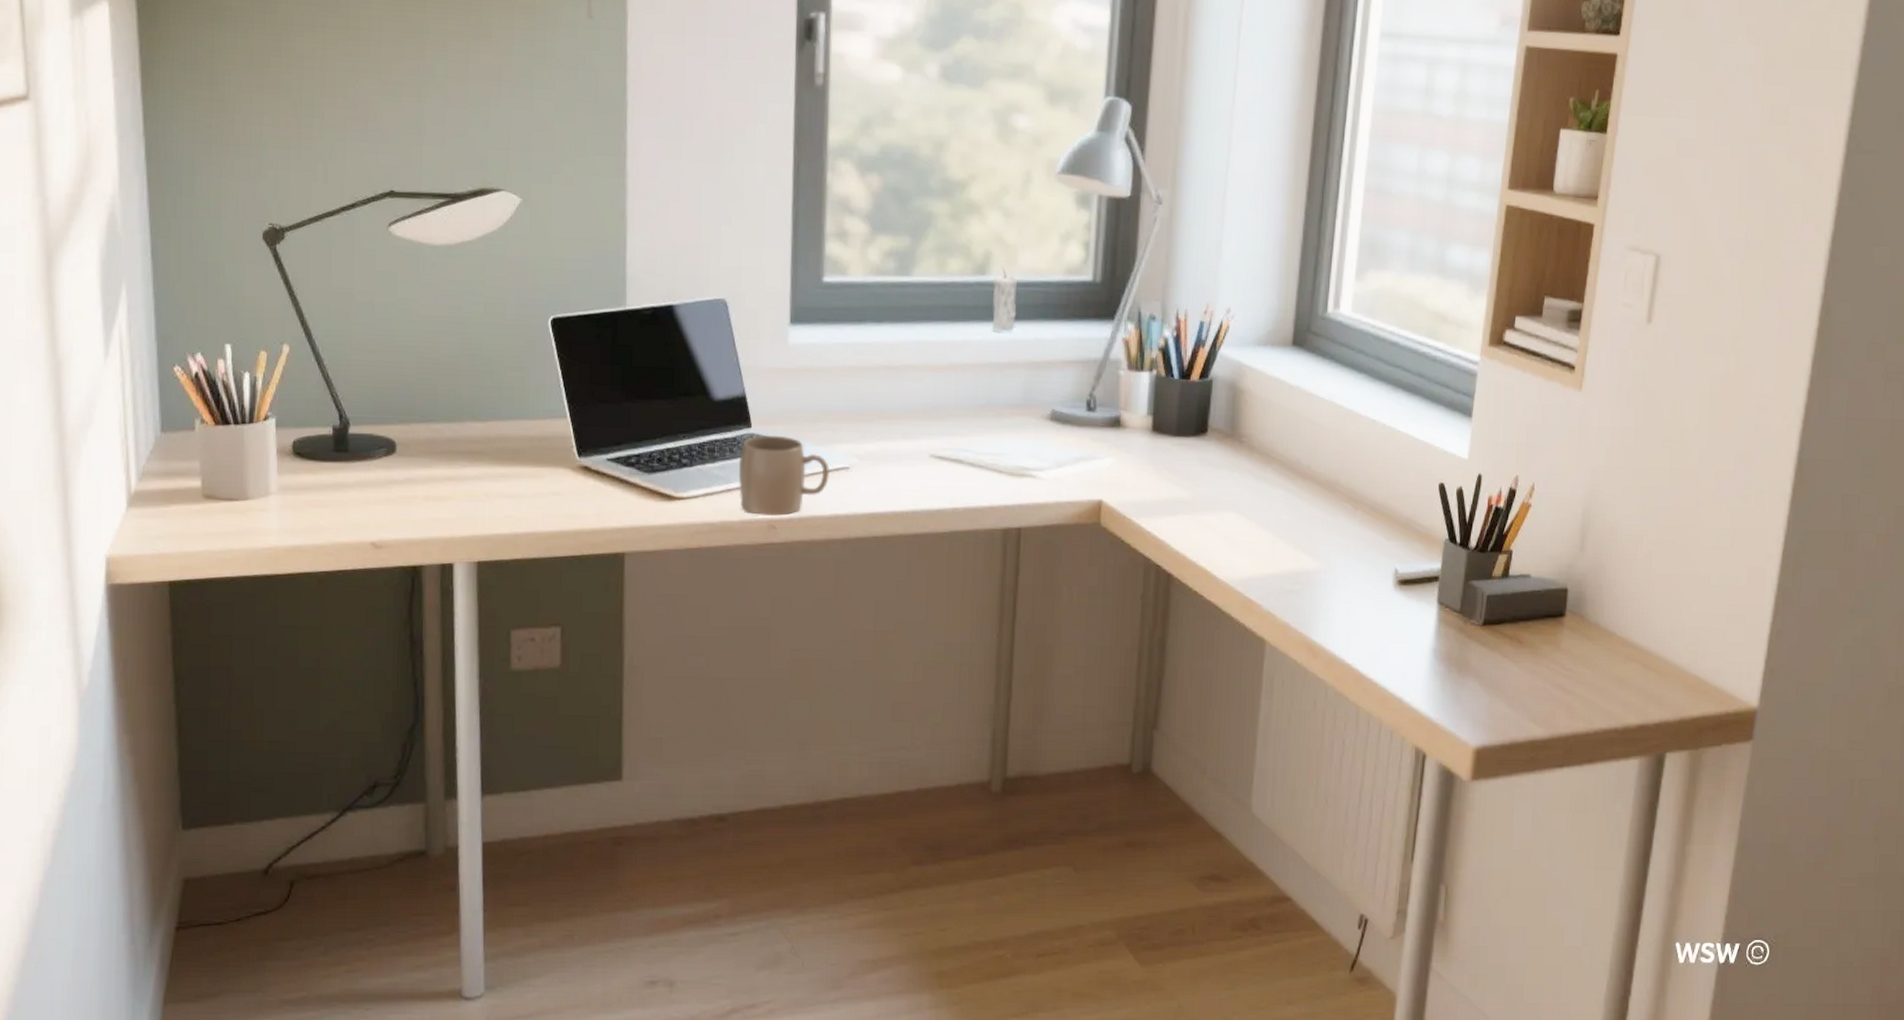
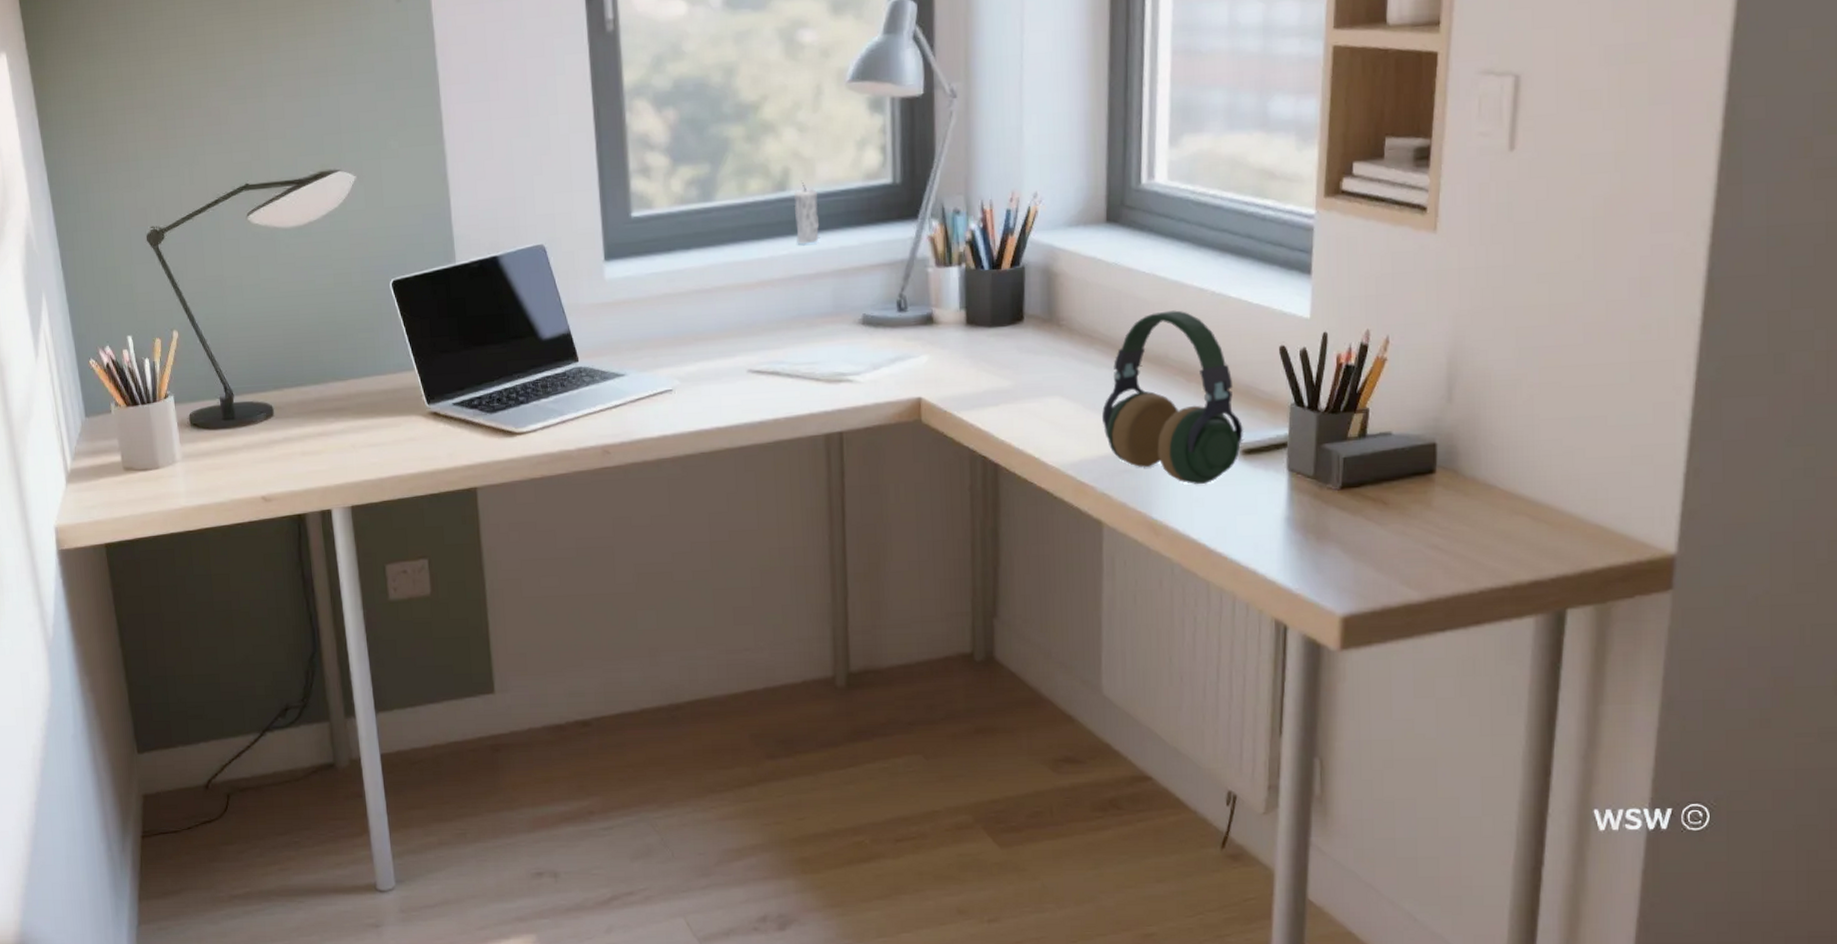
mug: present [738,435,829,517] -> none [570,366,654,443]
headphones: none [1272,438,1402,610] -> present [1101,310,1244,484]

